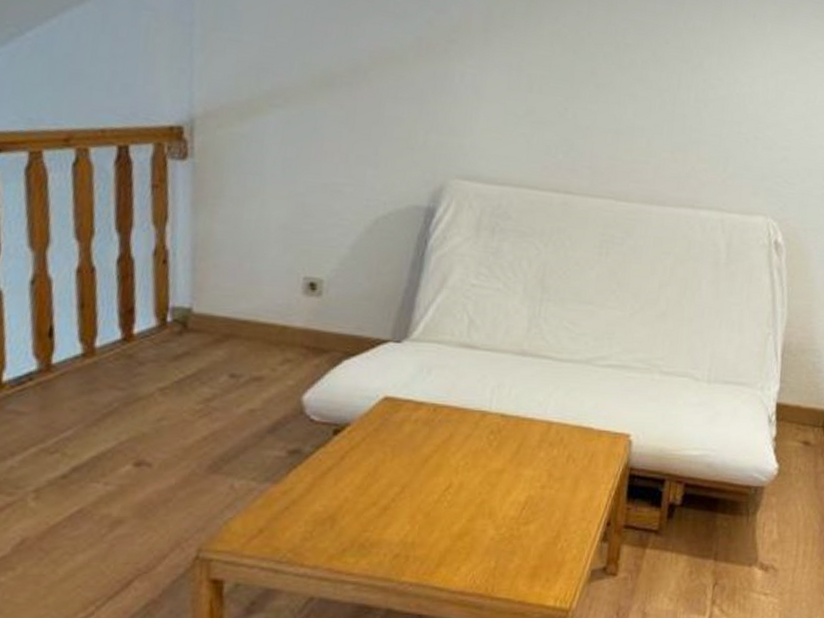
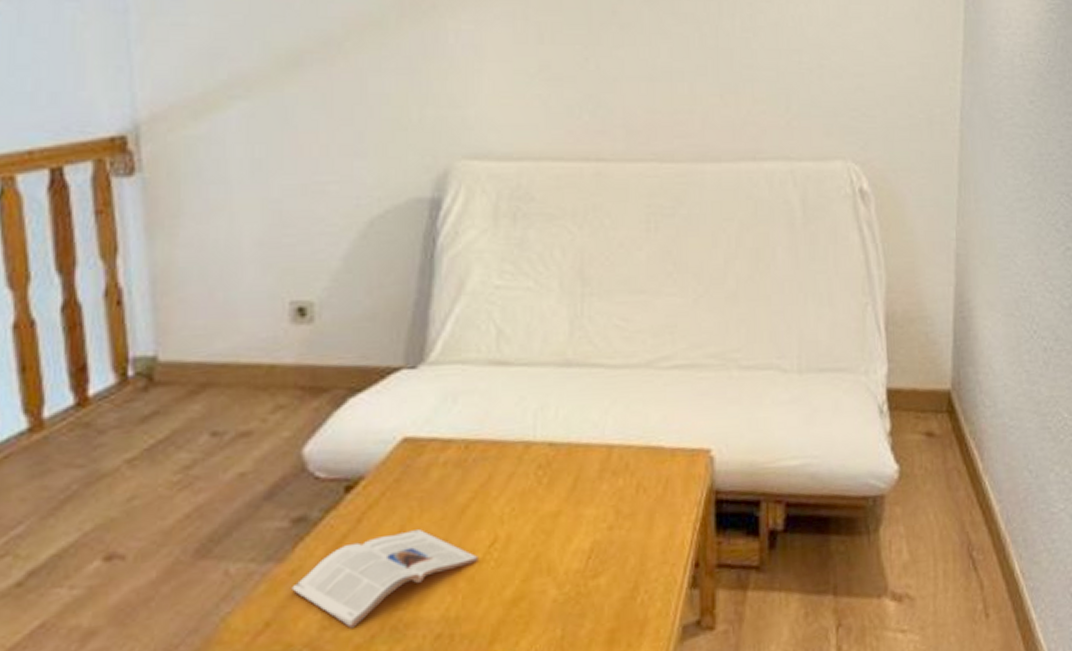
magazine: none [283,470,435,541] -> present [291,529,479,628]

